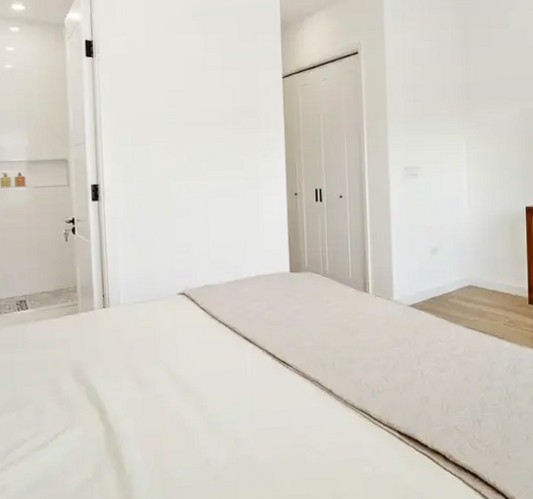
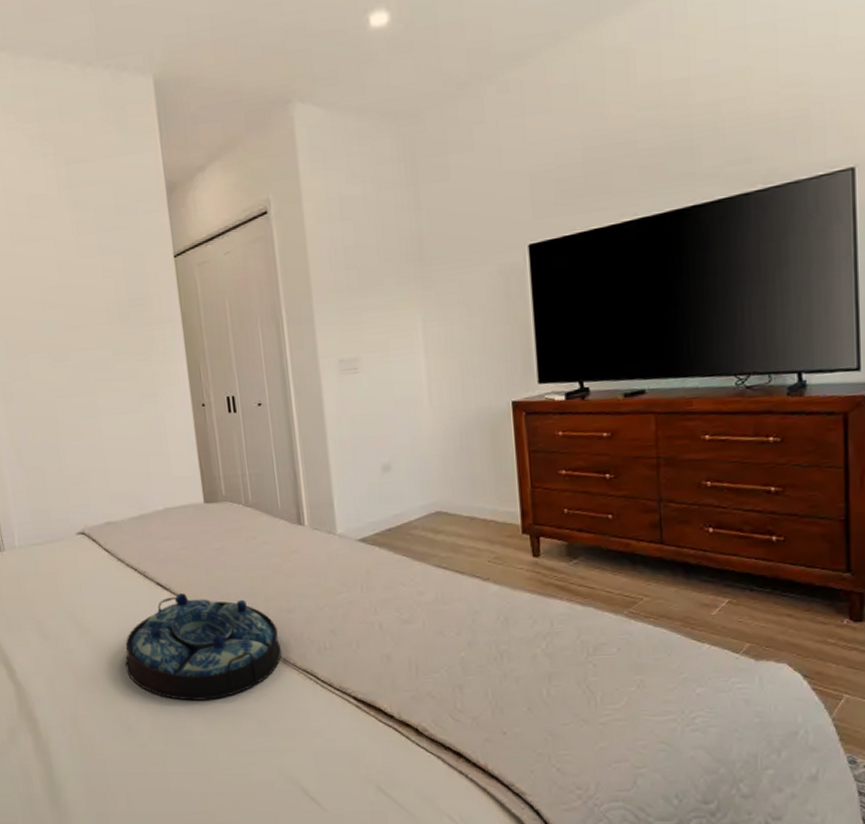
serving tray: none [209,346,344,437] -> present [125,593,282,701]

